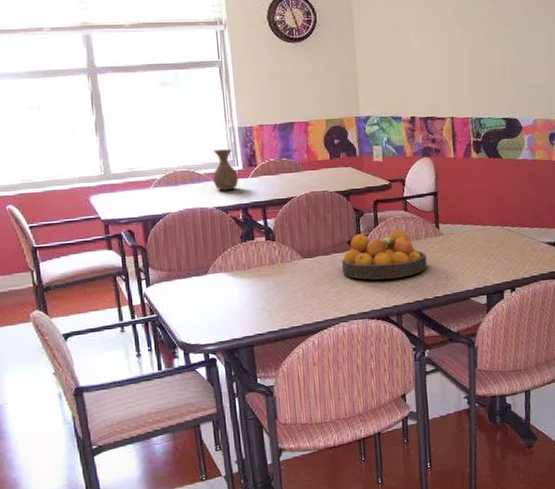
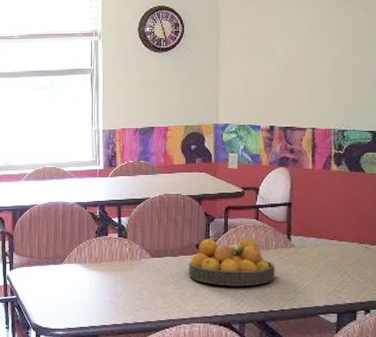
vase: present [213,149,239,191] -> none [76,149,98,188]

